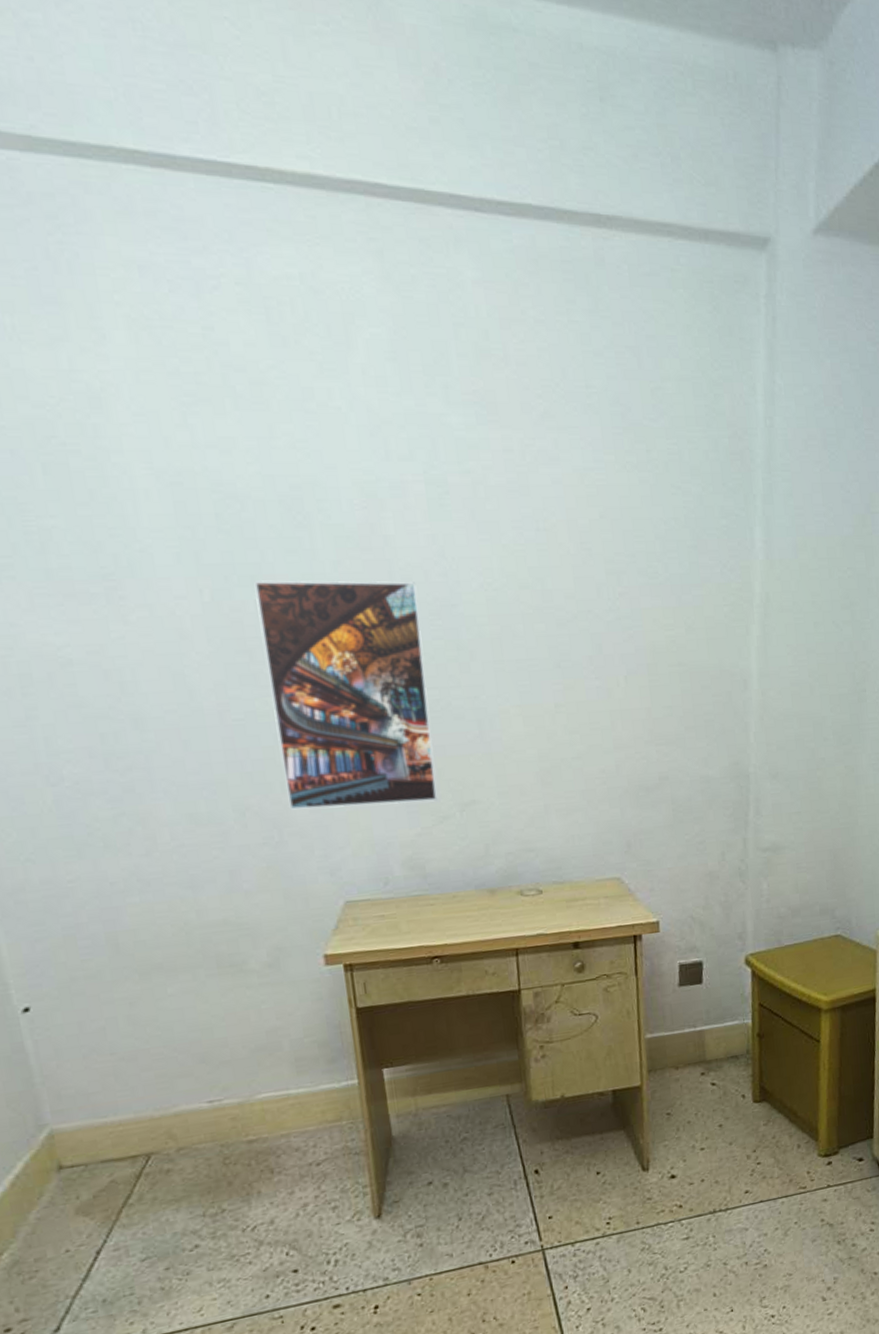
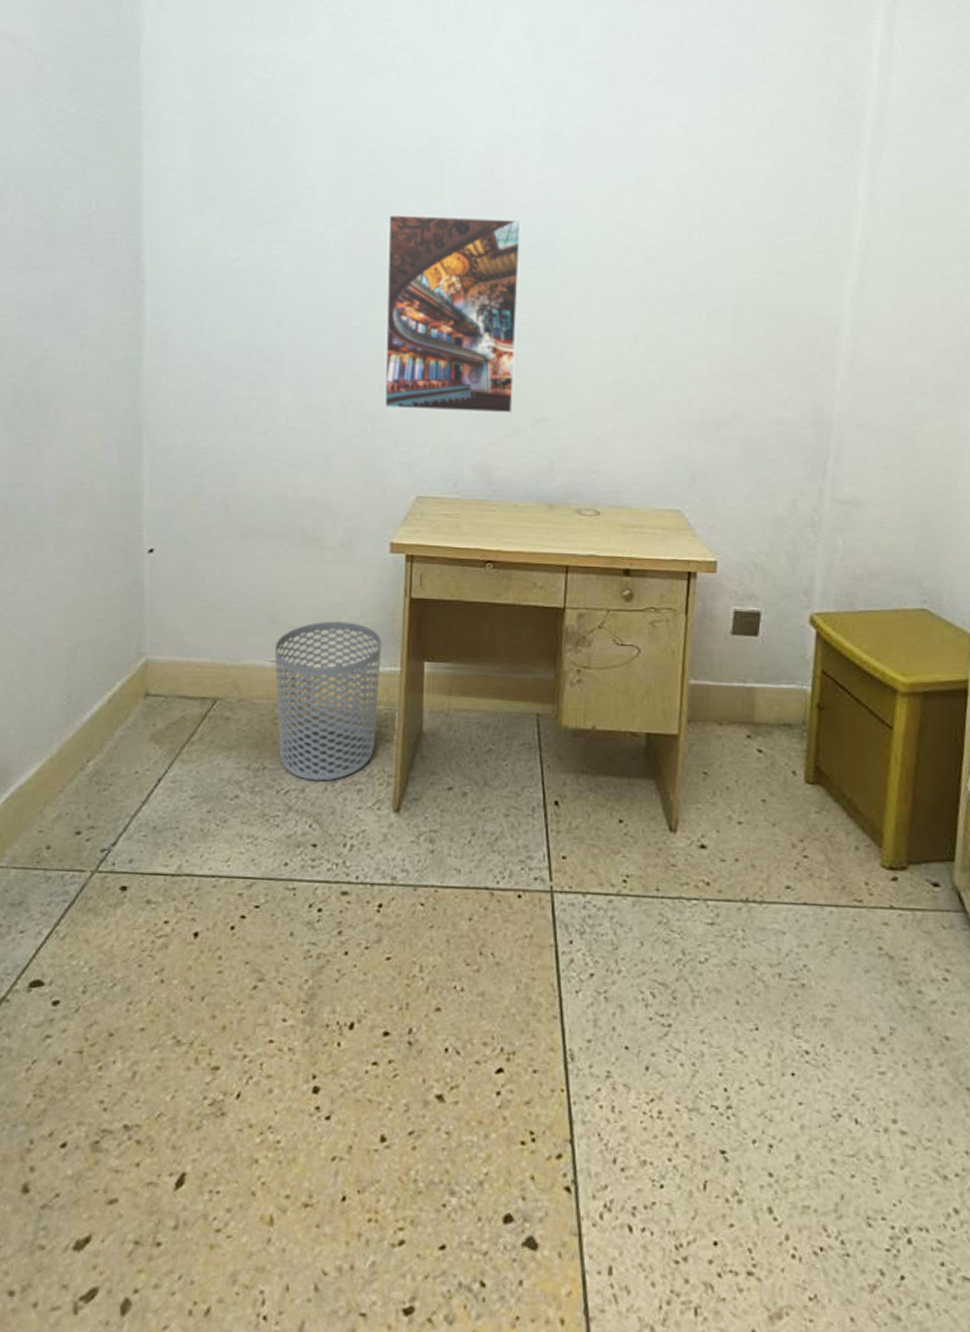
waste bin: none [209,1044,344,1212] -> present [274,621,382,781]

